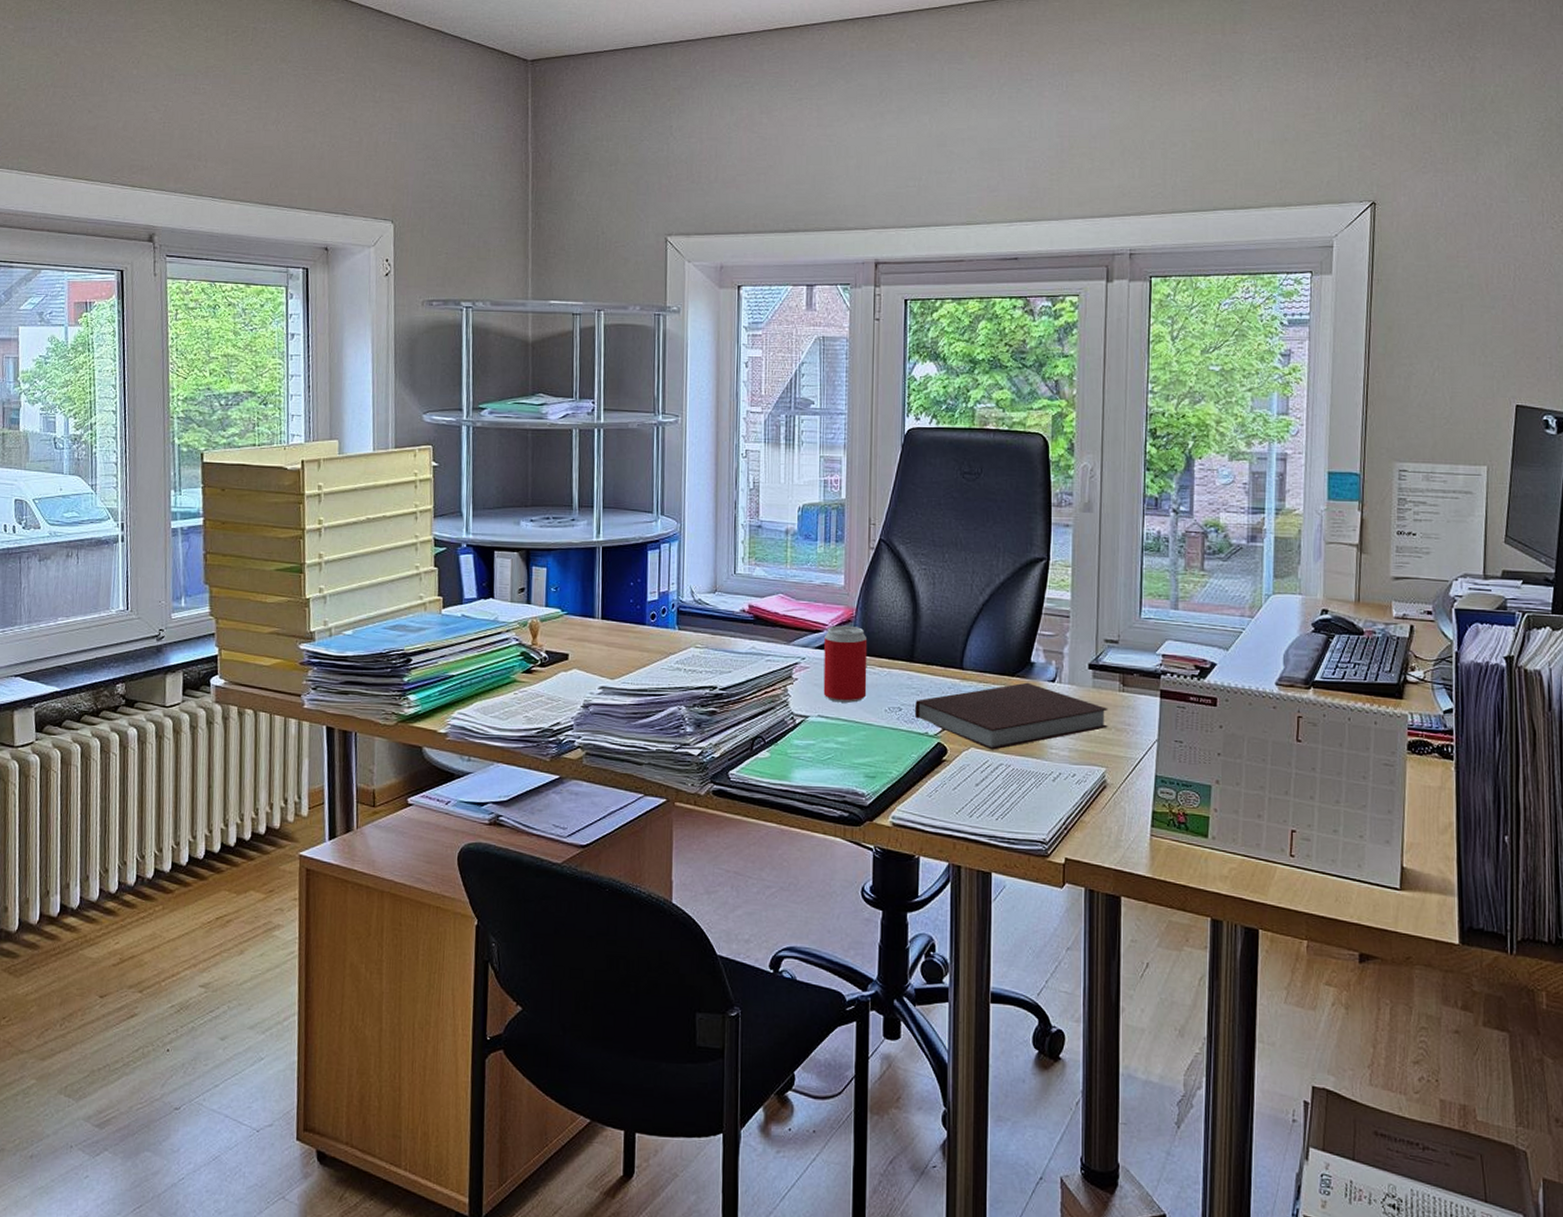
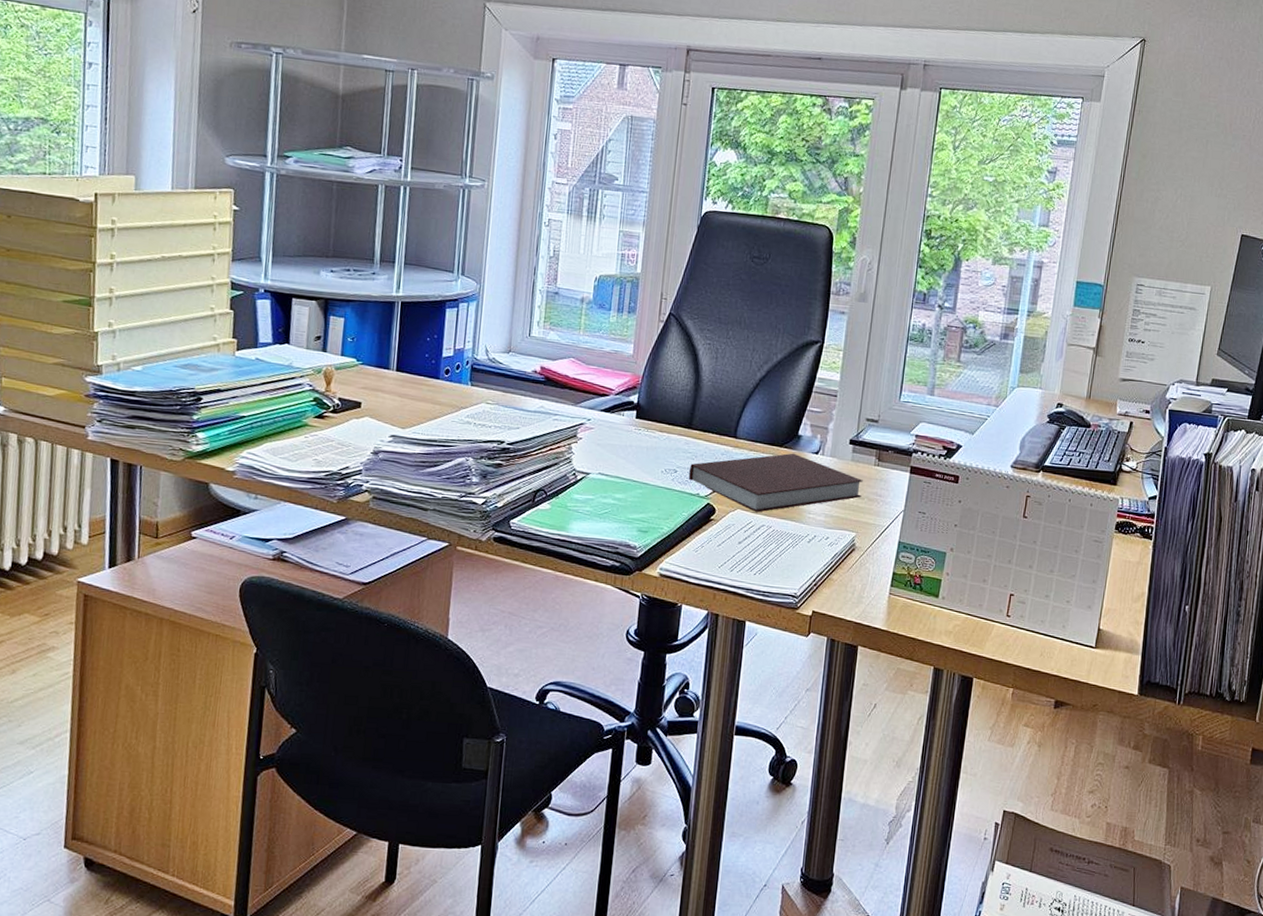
beverage can: present [823,625,868,703] -> none [605,391,651,463]

